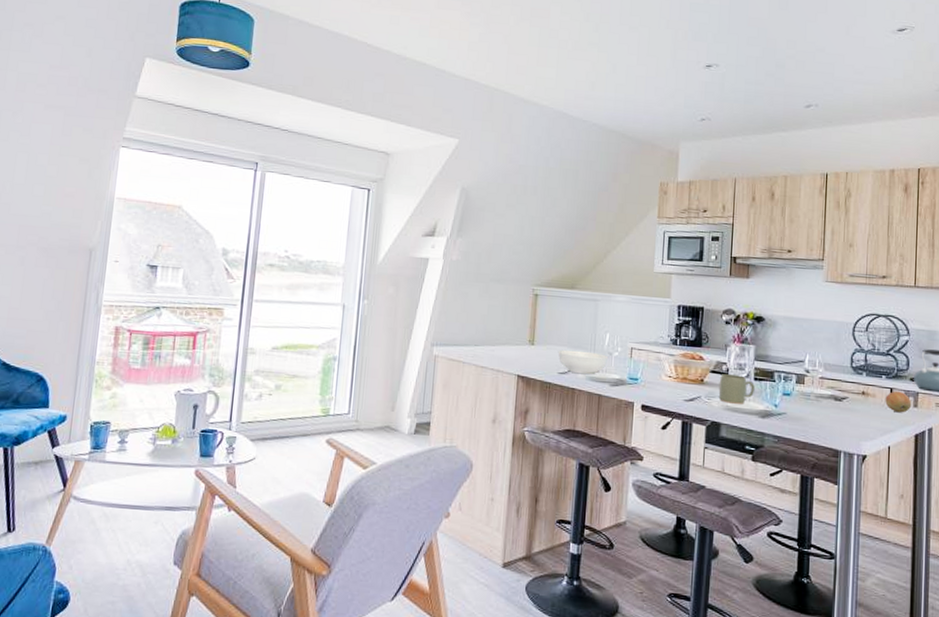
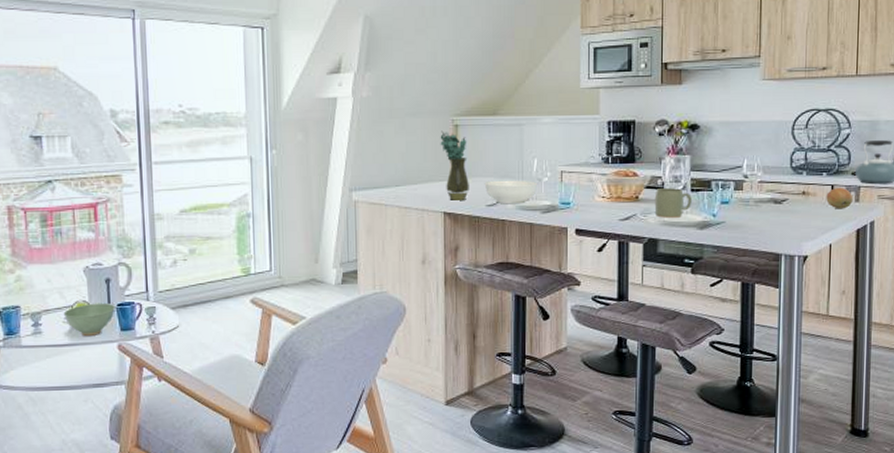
bowl: none [149,426,199,459] -> present [63,302,115,336]
vase: none [519,298,545,366] -> present [440,131,469,200]

